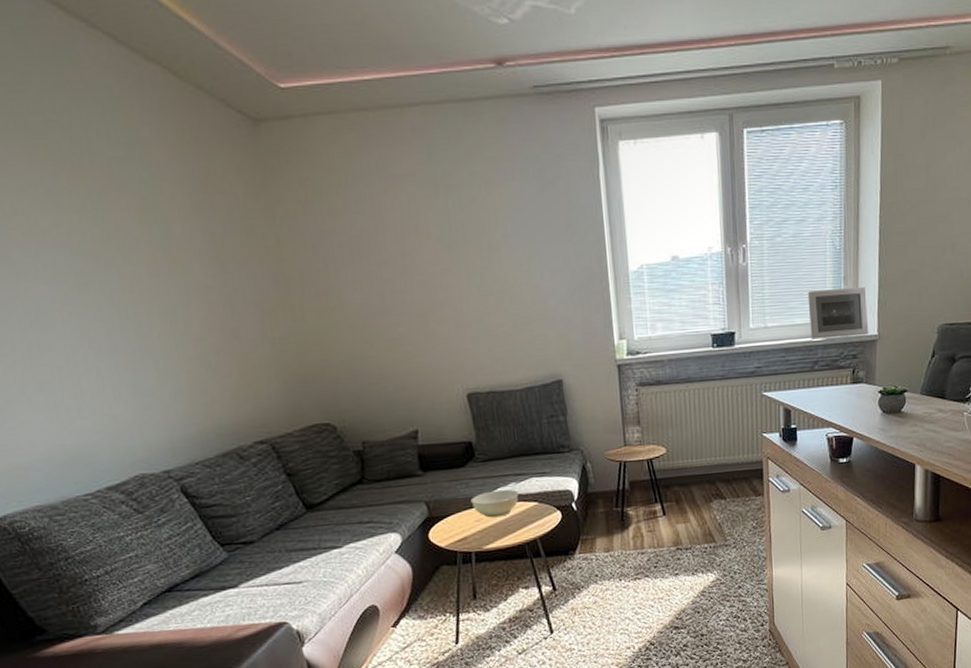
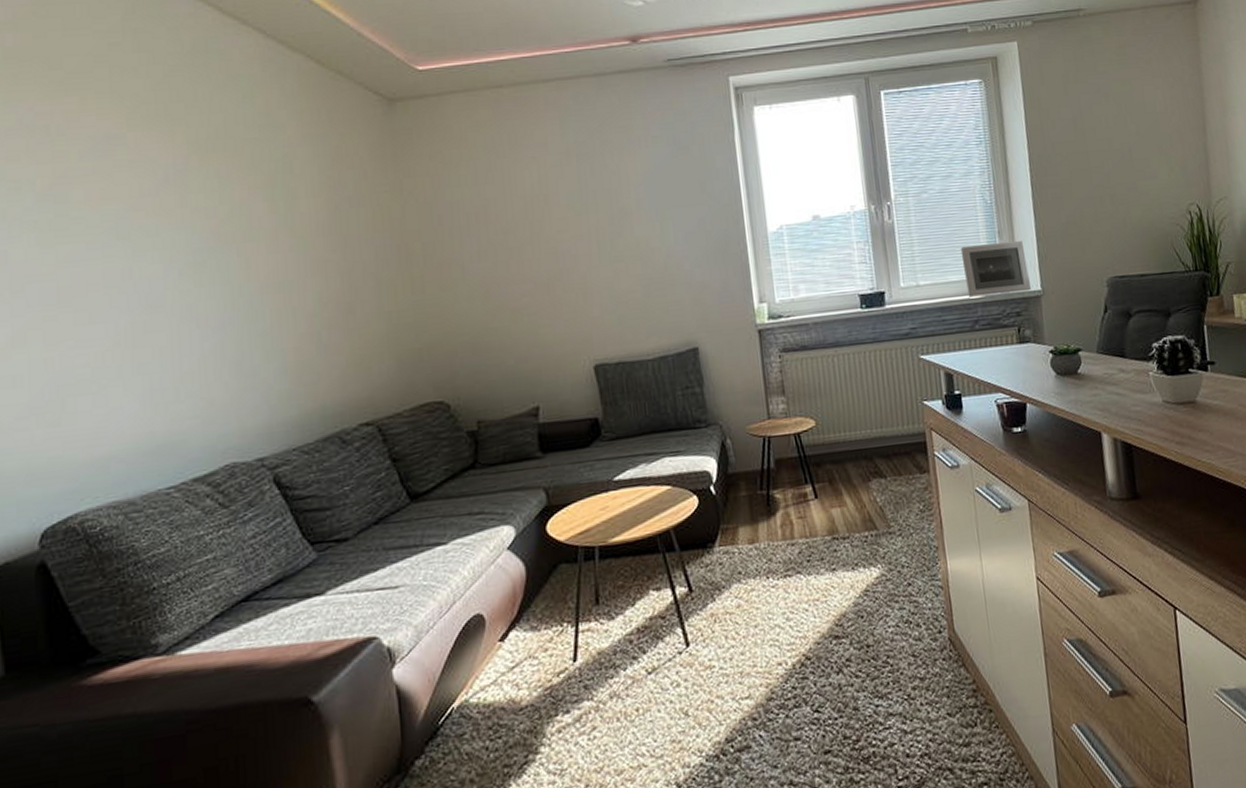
bowl: present [470,489,519,518] -> none [595,471,650,506]

